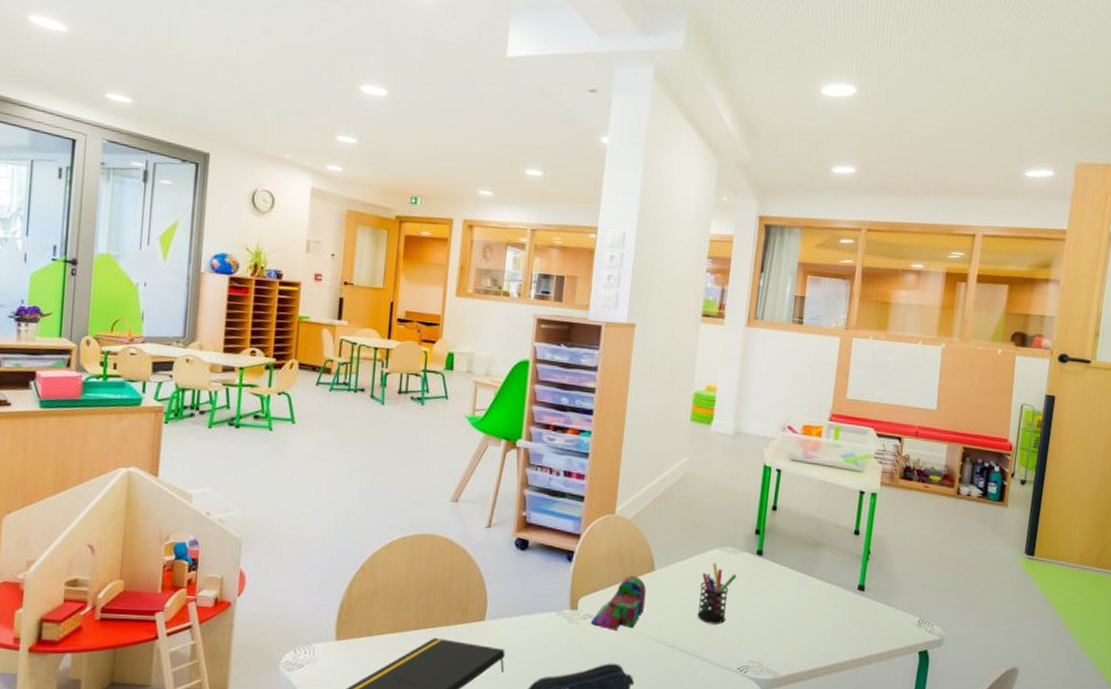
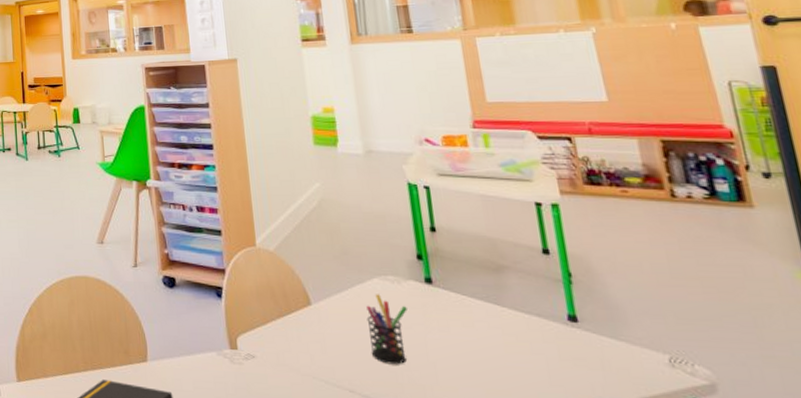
toy blocks: present [591,576,647,631] -> none [255,311,310,372]

